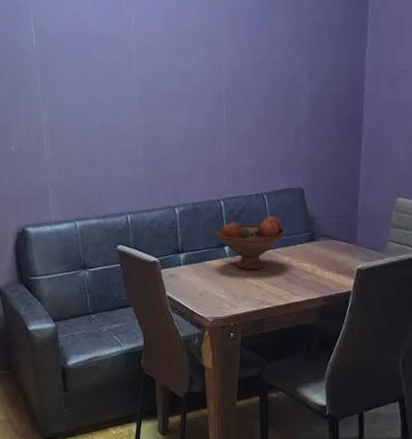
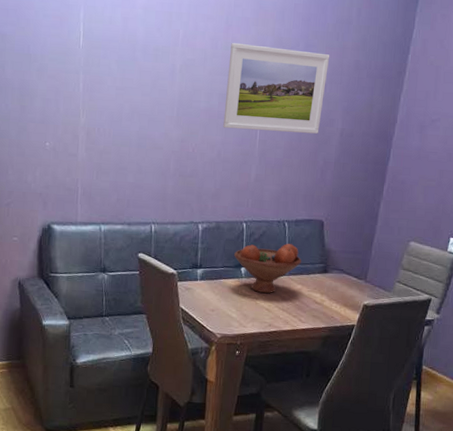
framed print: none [184,19,288,108] -> present [223,42,330,134]

